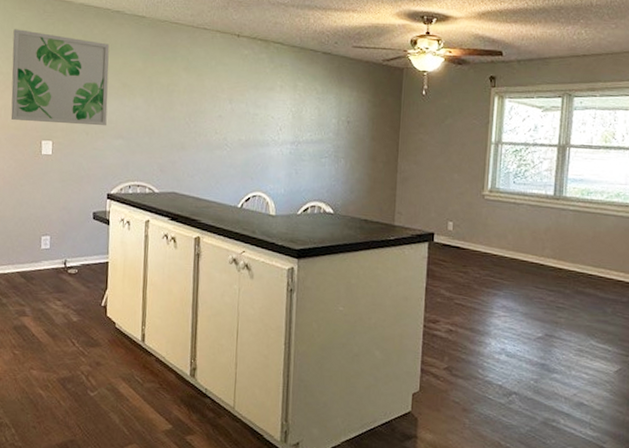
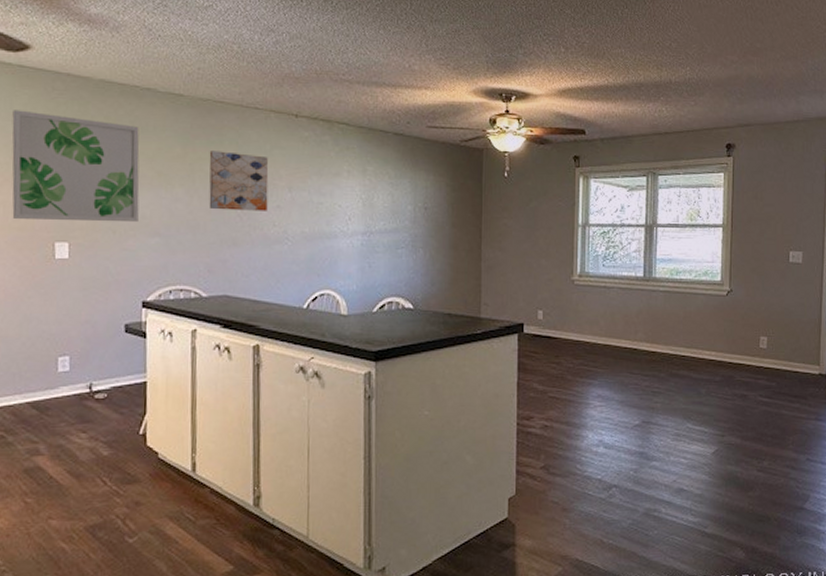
wall art: none [163,66,213,120] -> present [209,151,269,211]

